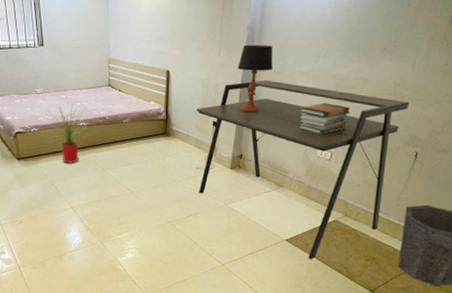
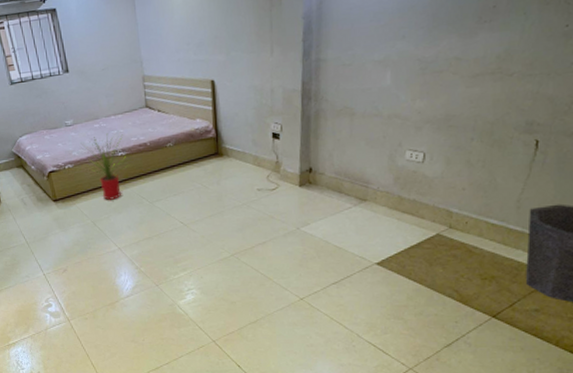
desk: present [196,80,410,260] -> none [250,75,521,285]
table lamp: present [237,44,273,113] -> none [295,33,339,118]
book stack: present [298,103,351,134] -> none [377,93,445,133]

